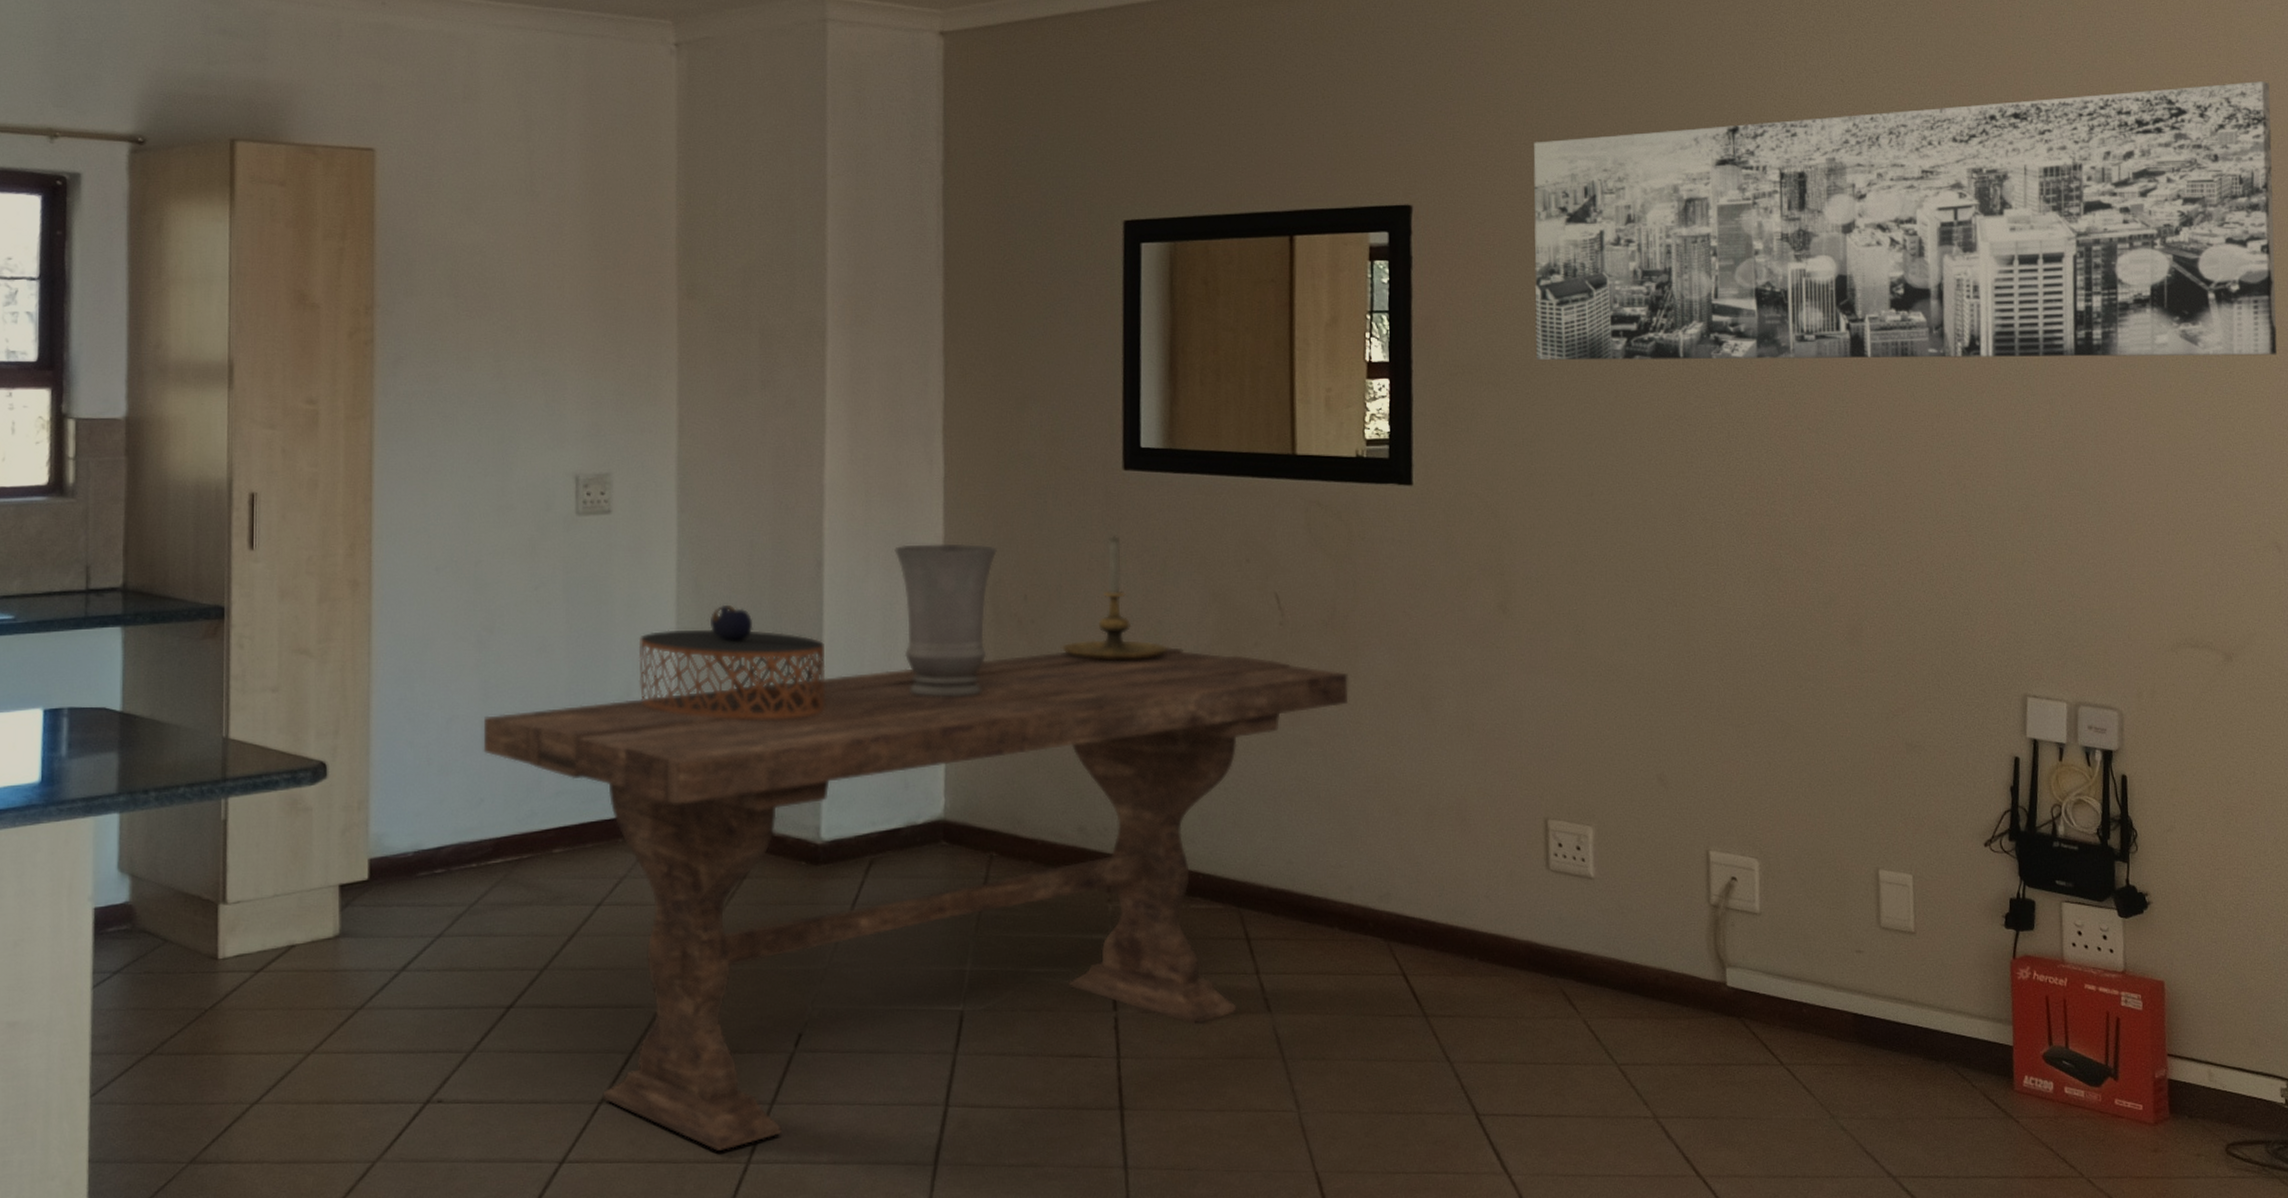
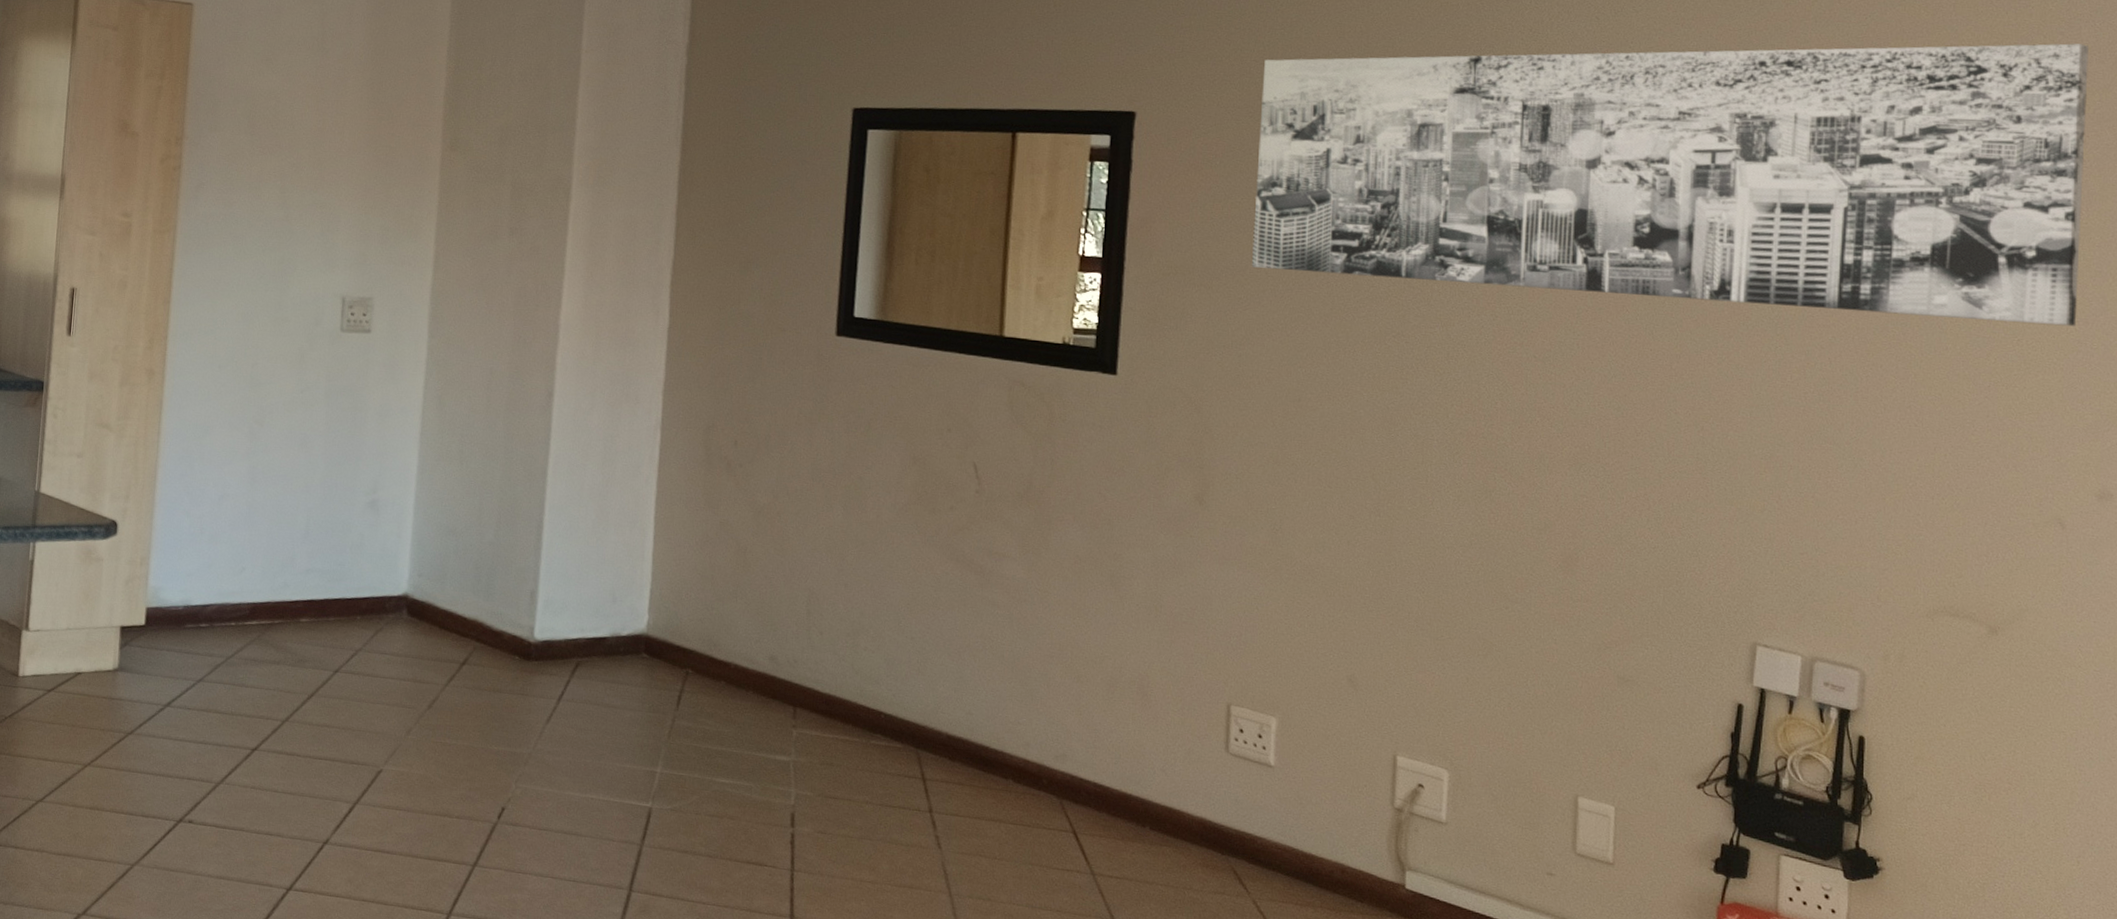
dining table: present [483,646,1349,1151] -> none [247,495,1039,901]
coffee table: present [638,604,826,720] -> none [384,422,549,529]
vase: present [894,543,997,697] -> none [618,384,713,527]
candle holder: present [1062,536,1167,661] -> none [766,395,866,511]

